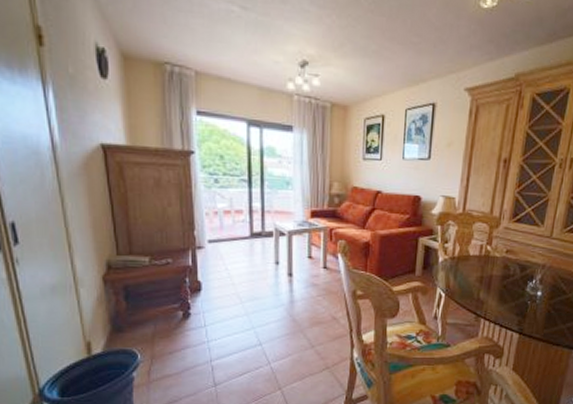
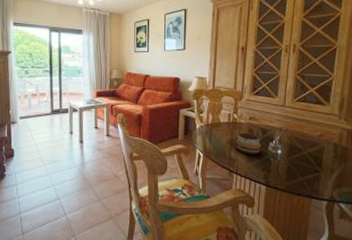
decorative bowl: none [486,269,518,296] -> present [235,133,262,154]

